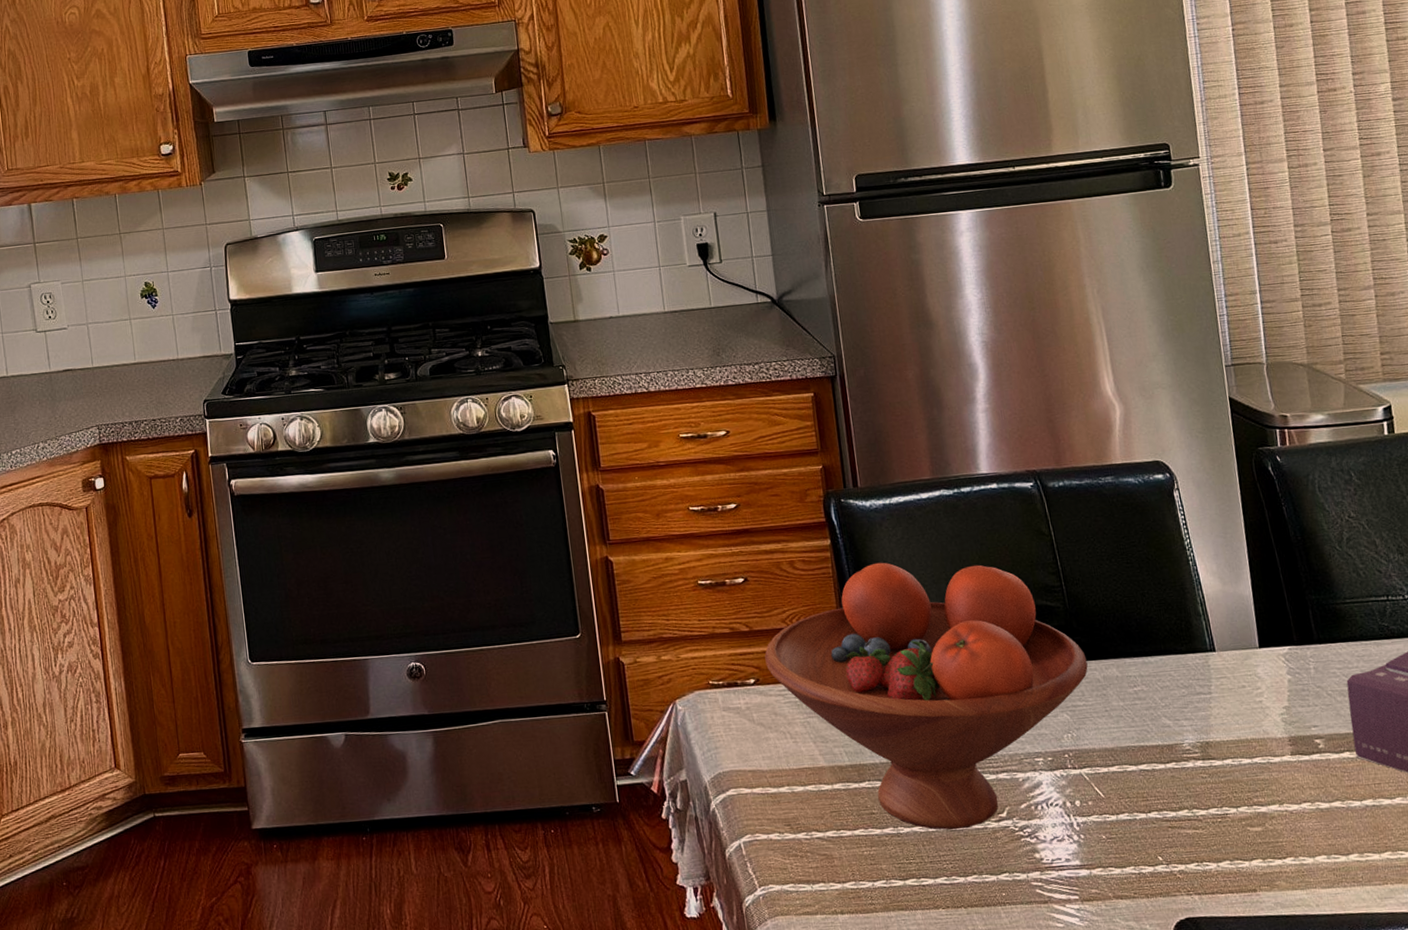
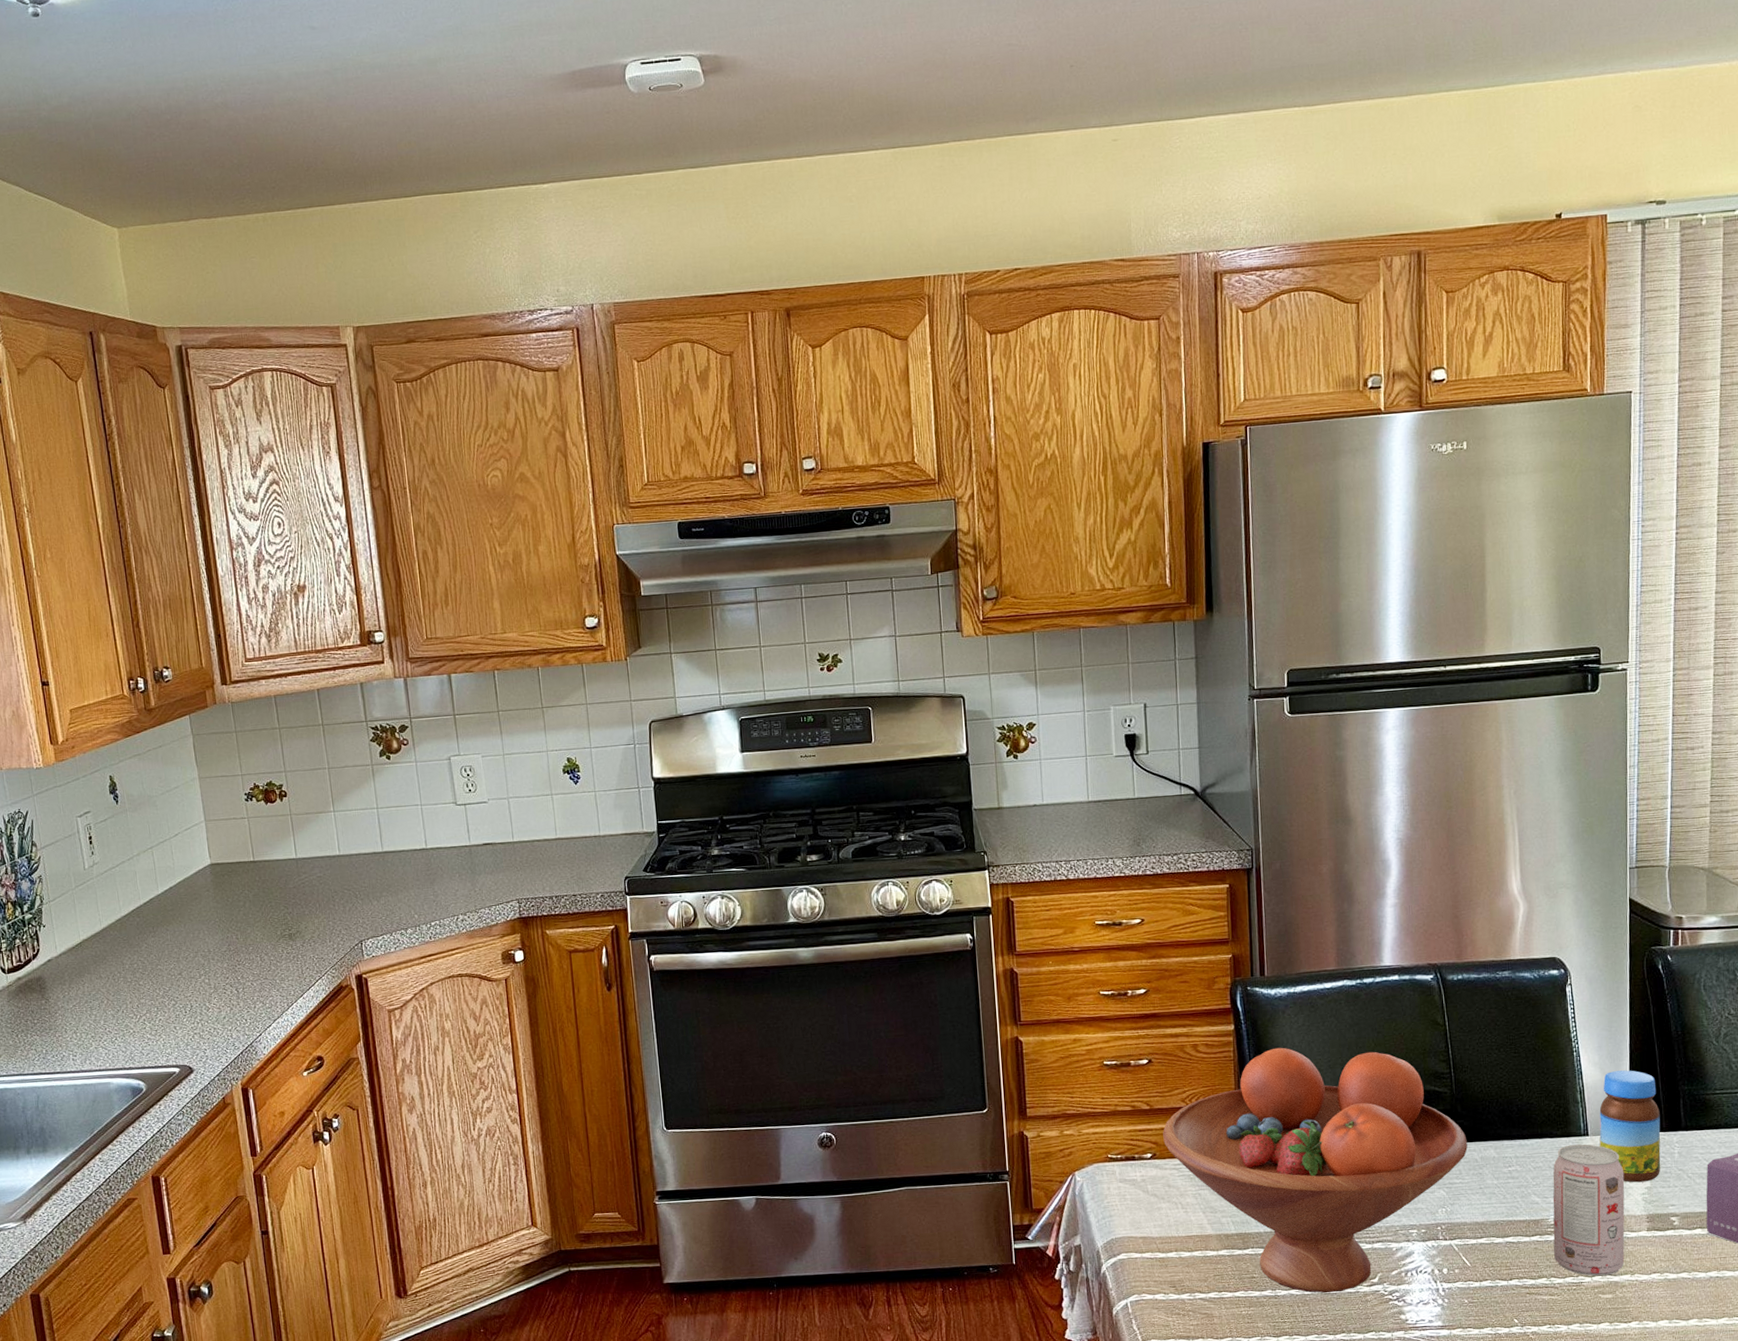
beverage can: none [1181,660,1271,807] -> present [1553,1144,1625,1277]
jar: none [1224,579,1297,702] -> present [1599,1070,1661,1183]

